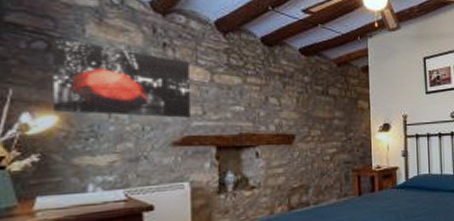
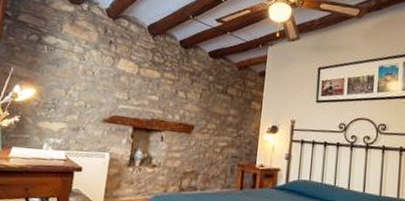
wall art: present [52,38,192,118] -> none [33,33,126,101]

